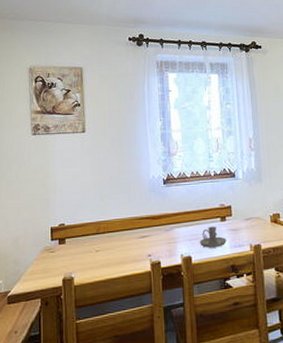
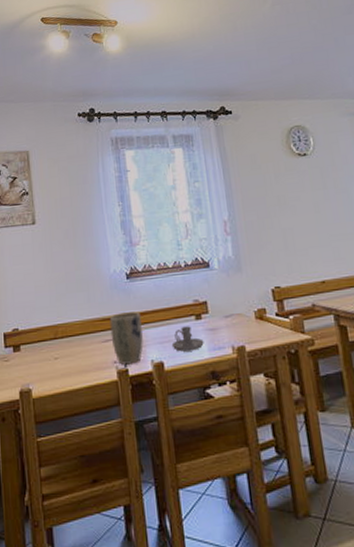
plant pot: none [146,212,175,258] -> present [109,311,143,365]

